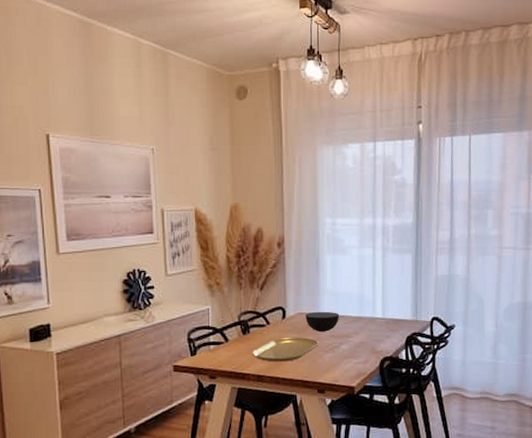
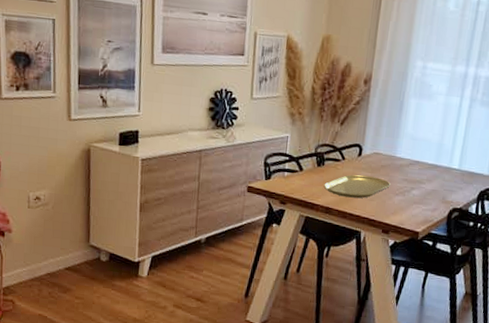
bowl: present [305,311,340,332] -> none [381,153,416,175]

